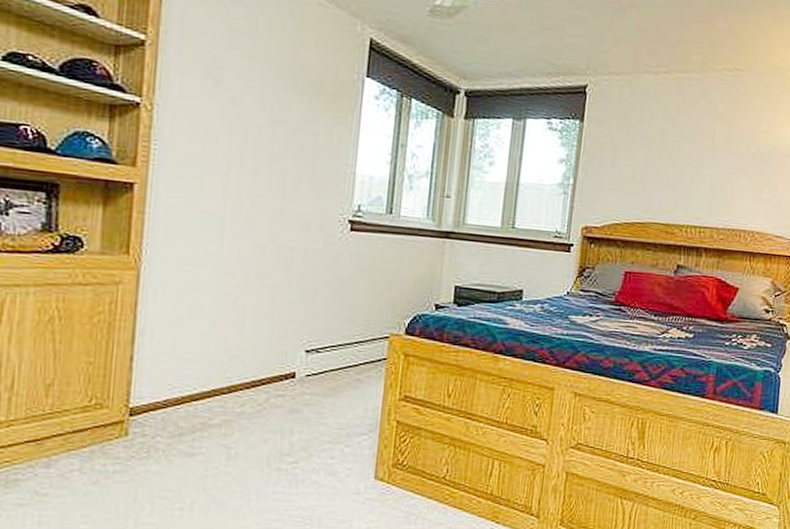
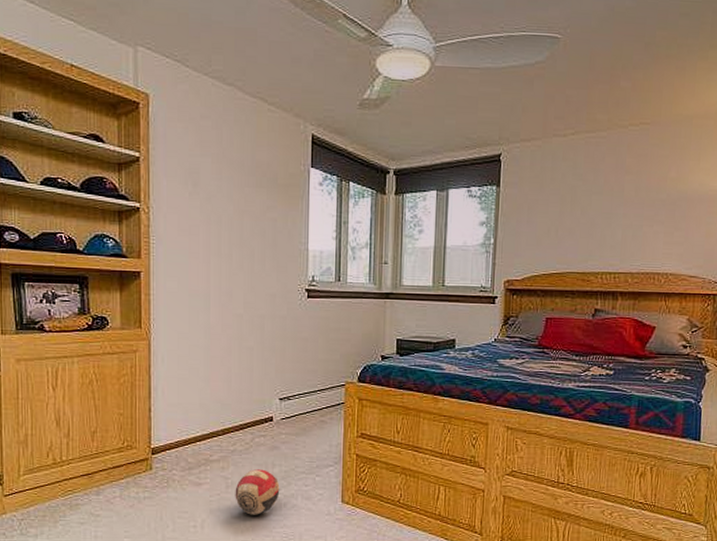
ball: none [238,437,298,494] -> present [235,469,280,515]

